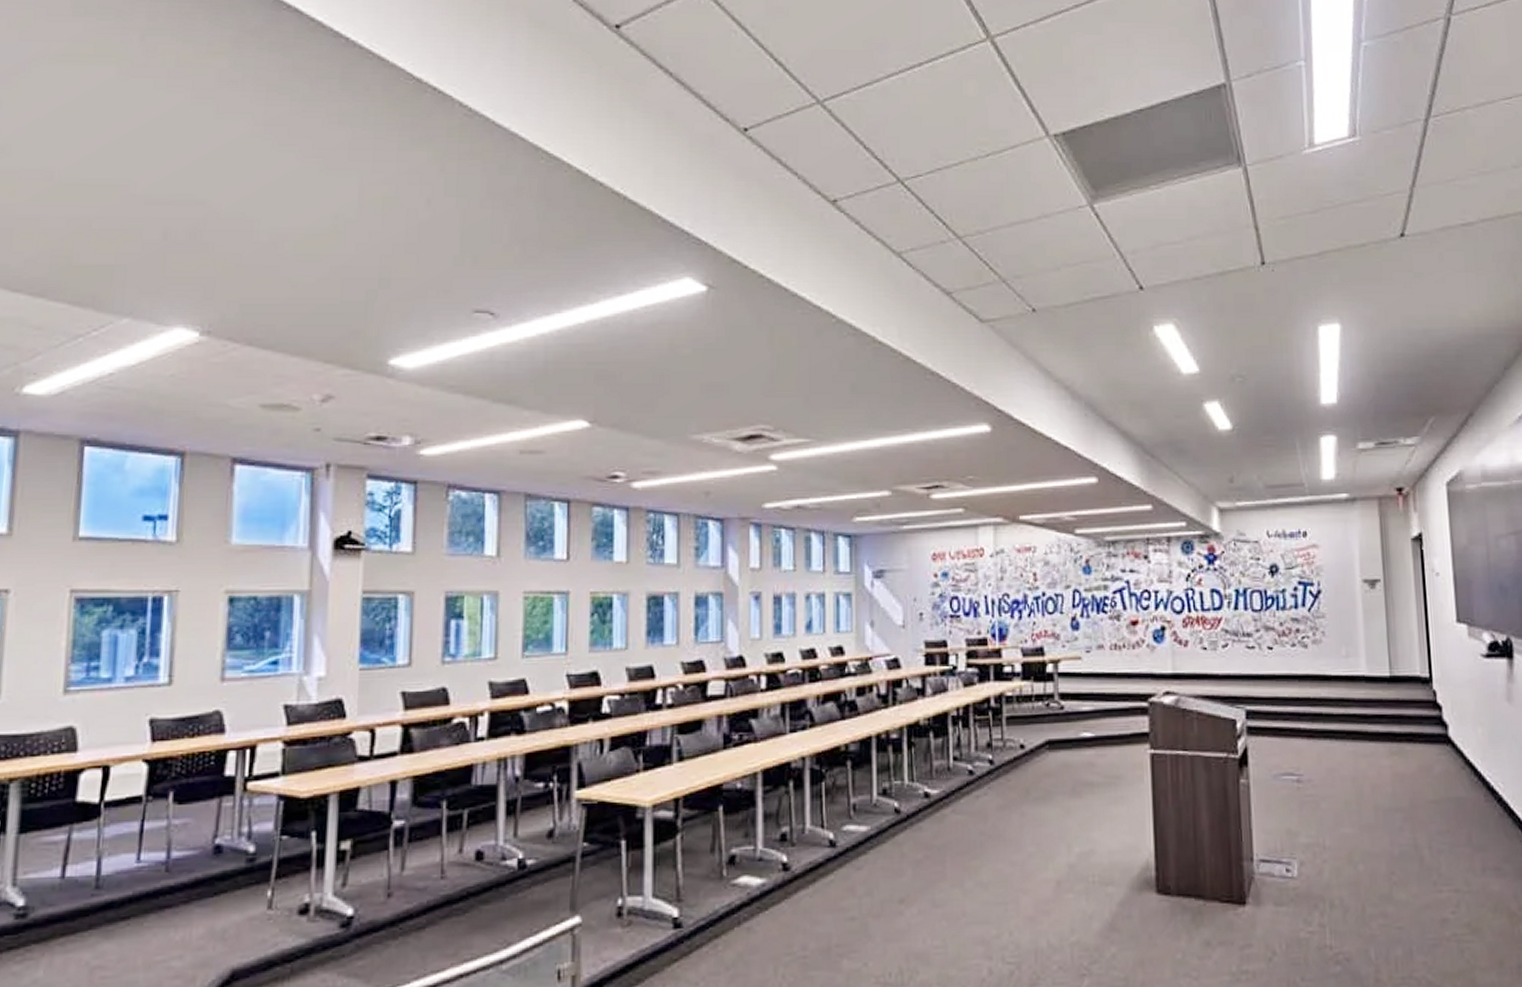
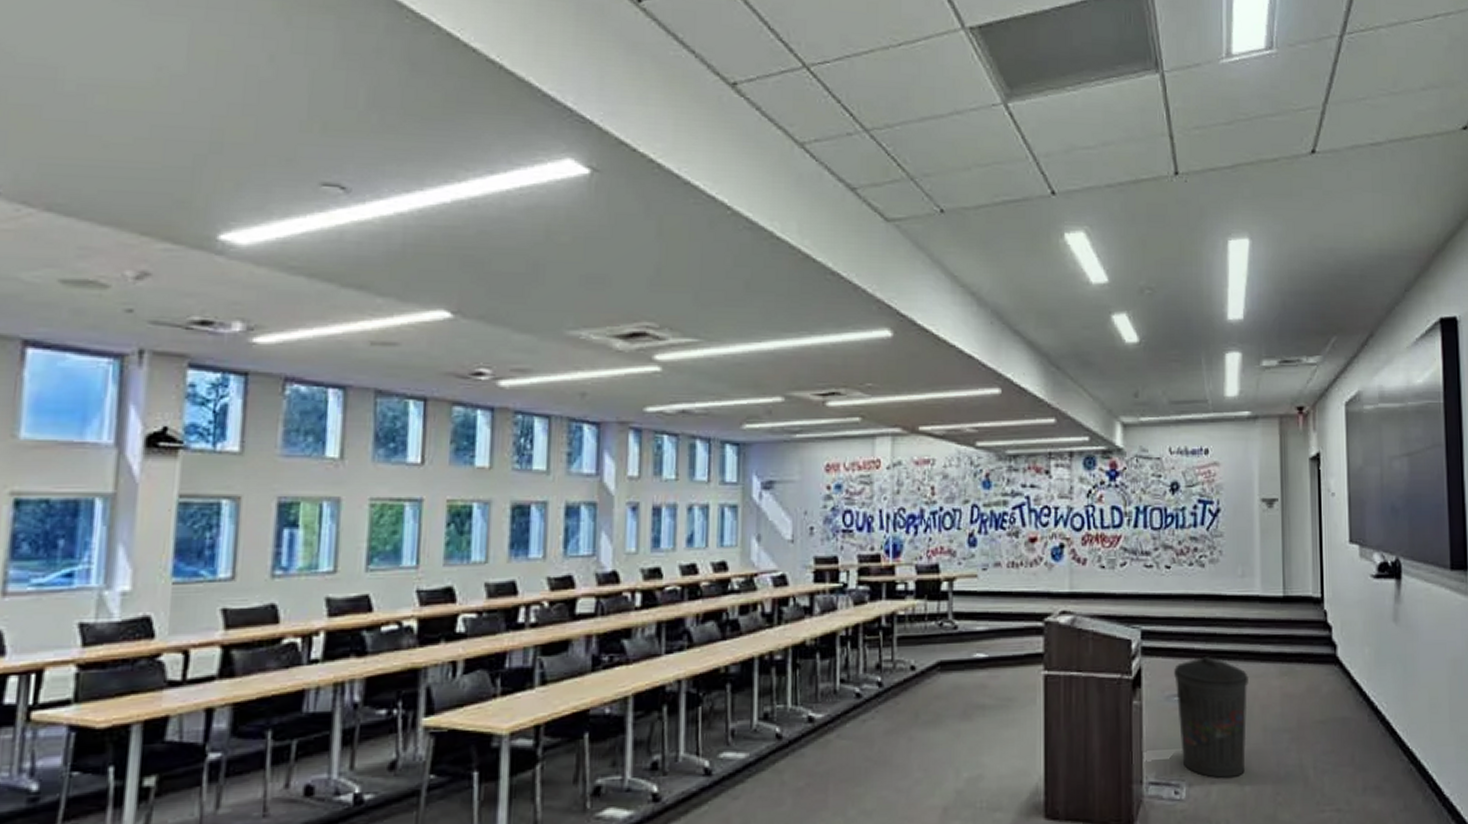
trash can: none [1281,736,1358,858] -> present [1174,657,1249,780]

